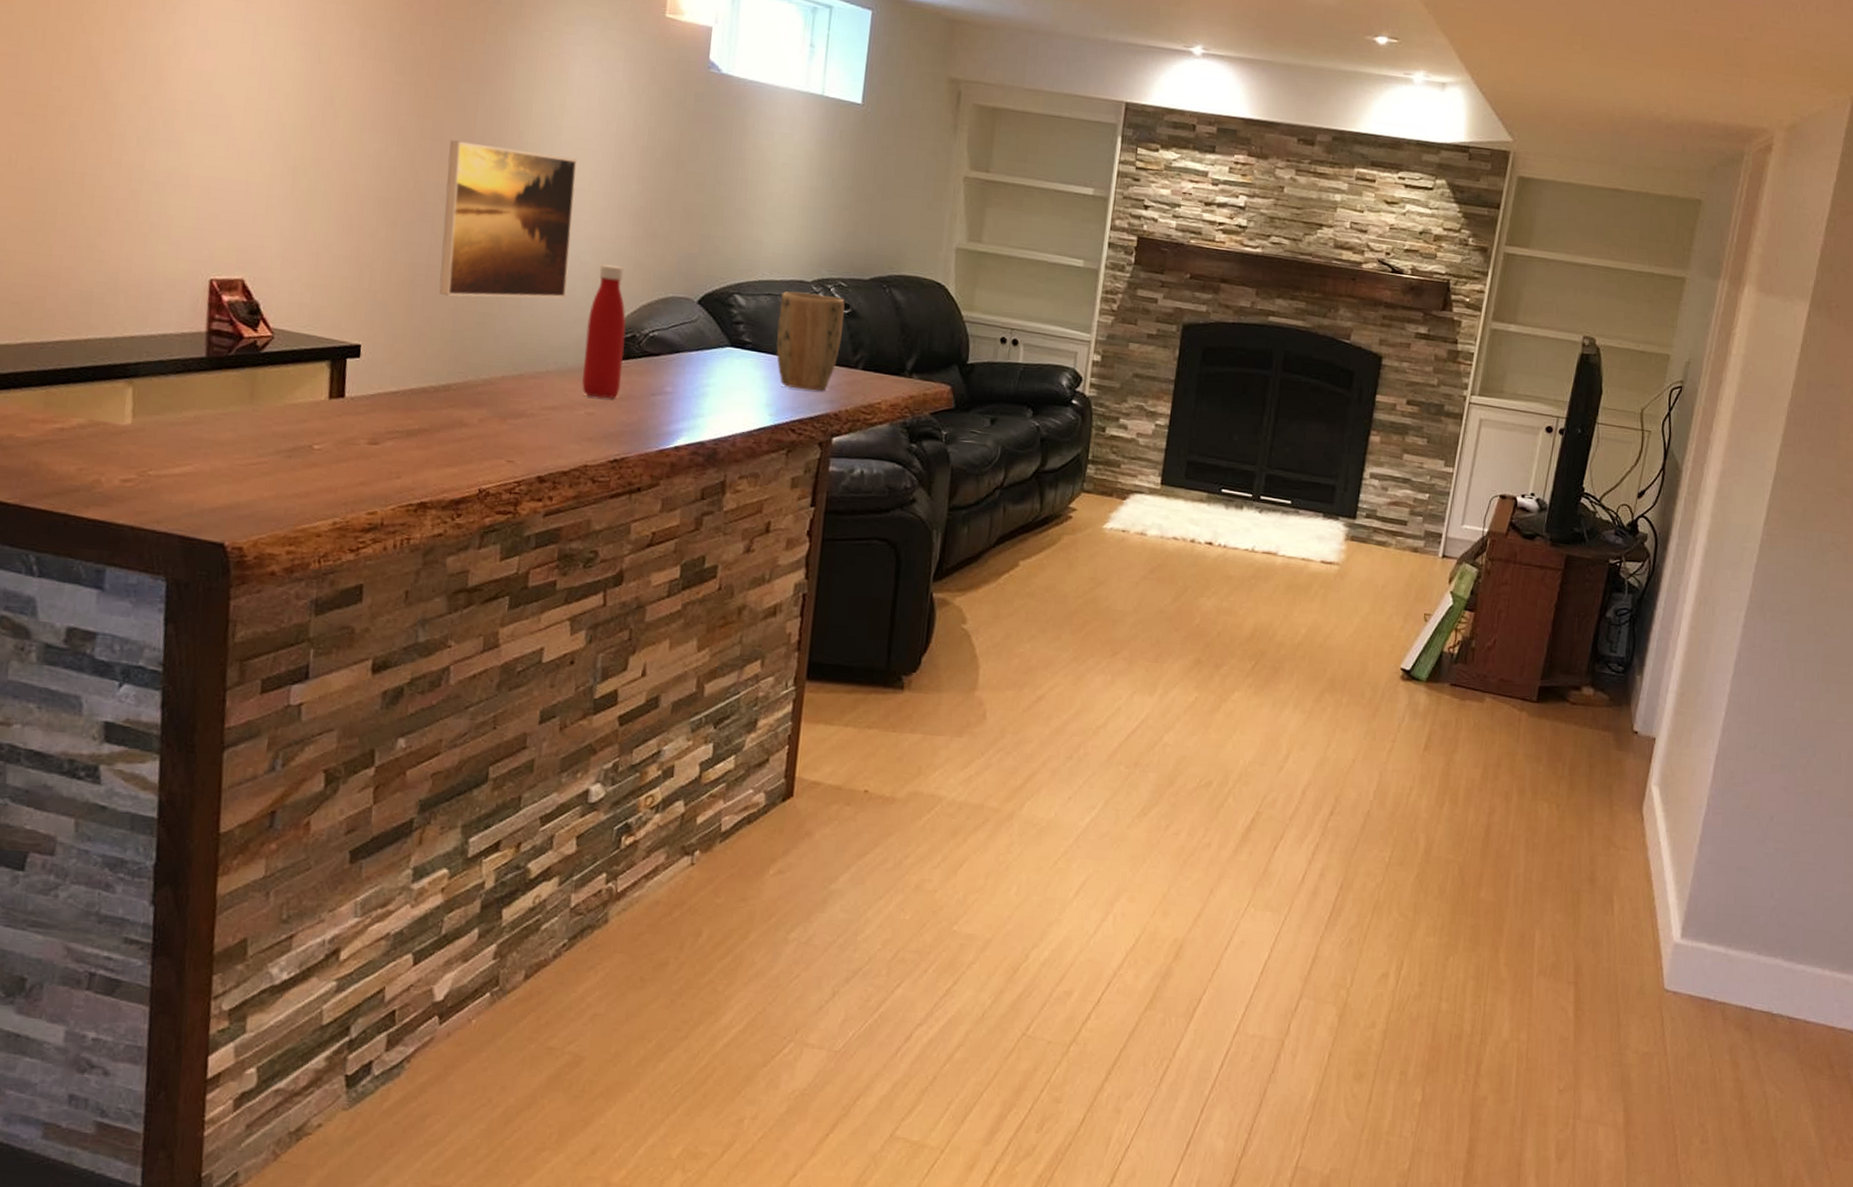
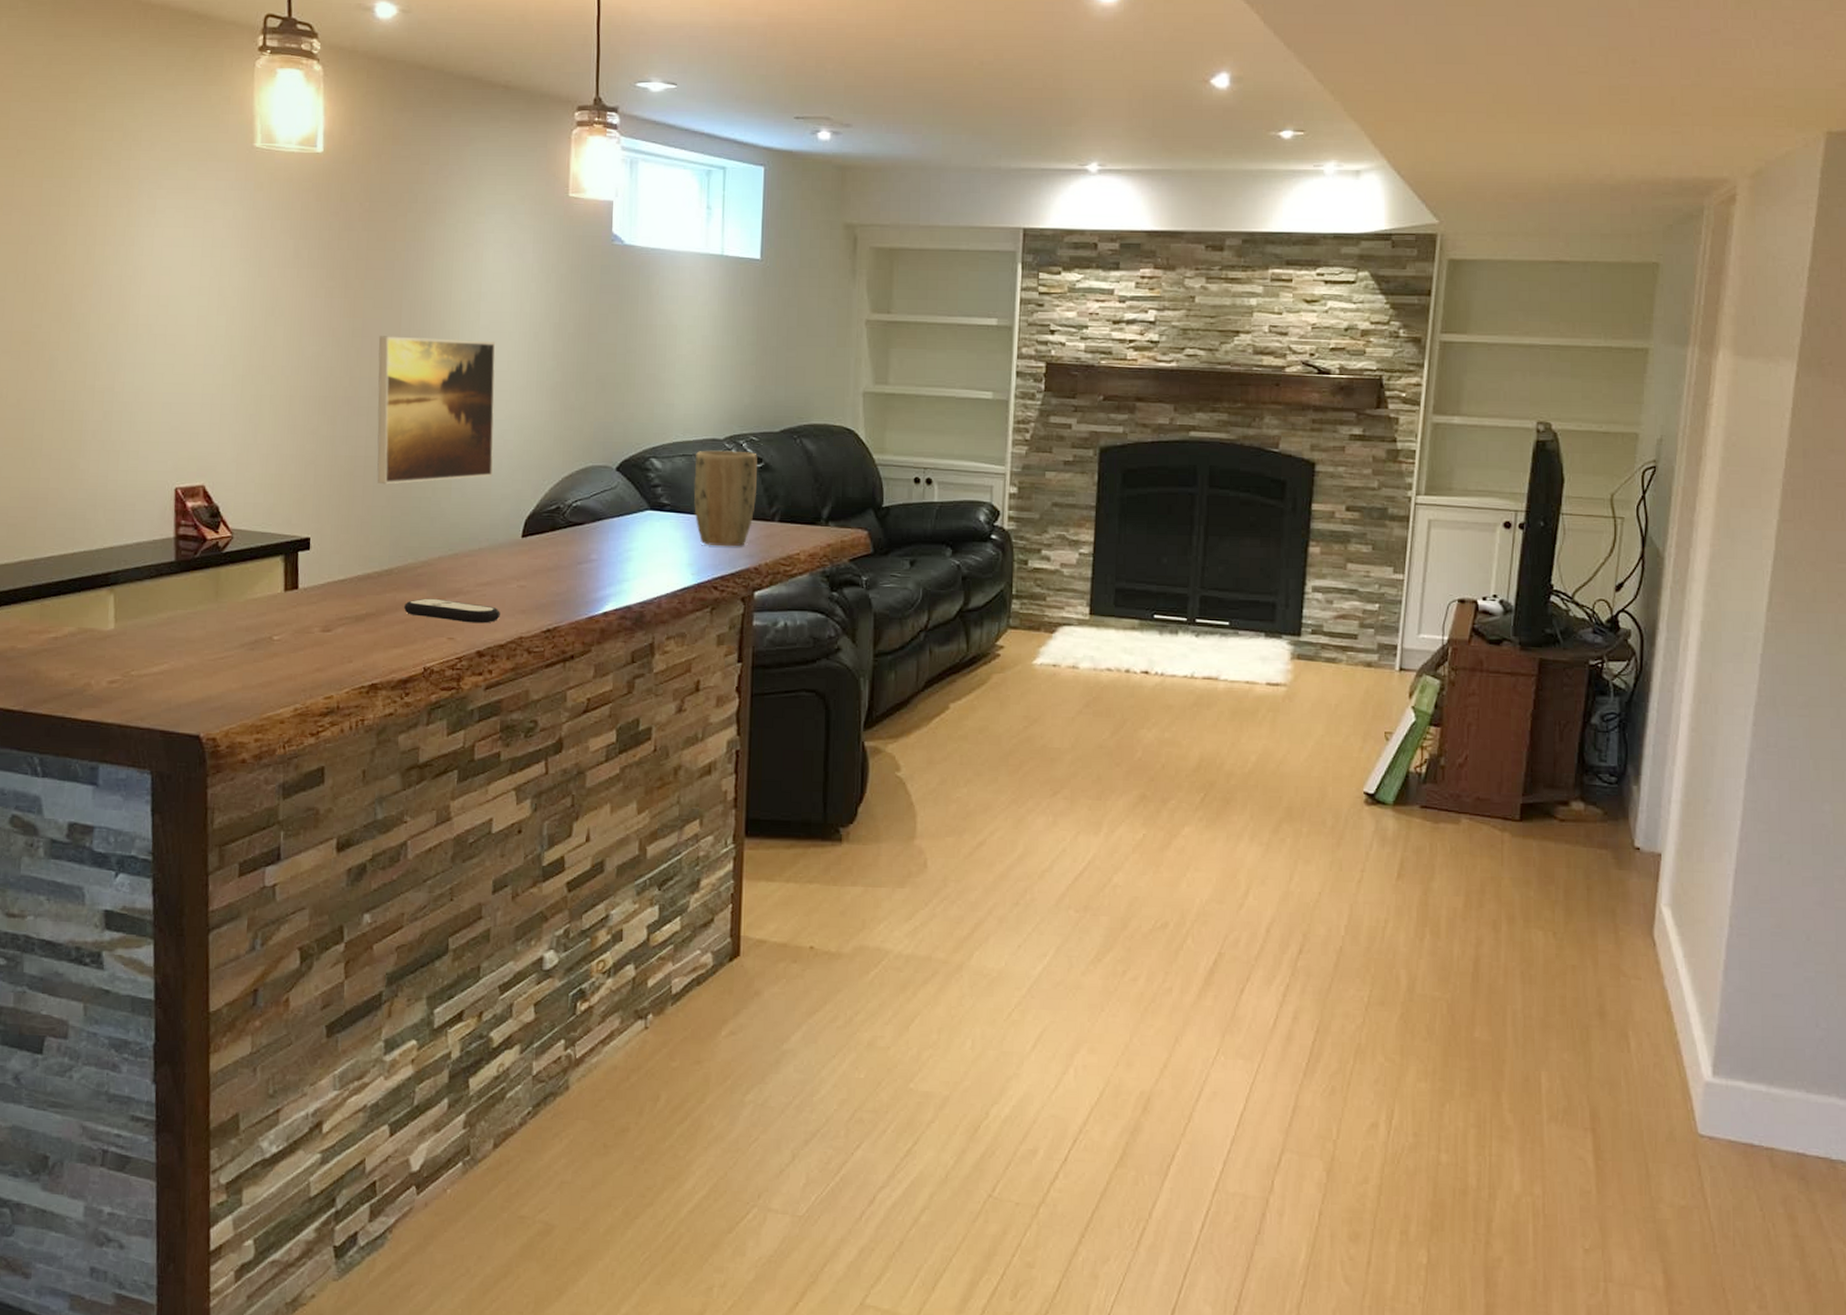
remote control: none [460,417,565,449] -> present [403,598,500,624]
bottle: present [581,264,626,399] -> none [513,440,551,571]

